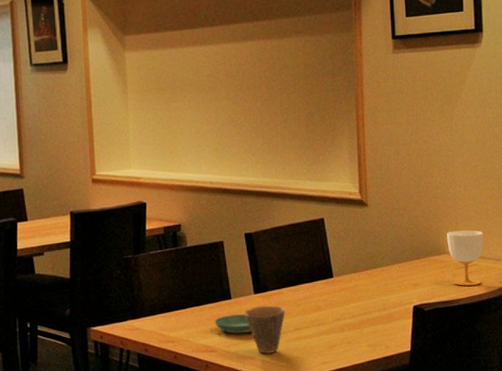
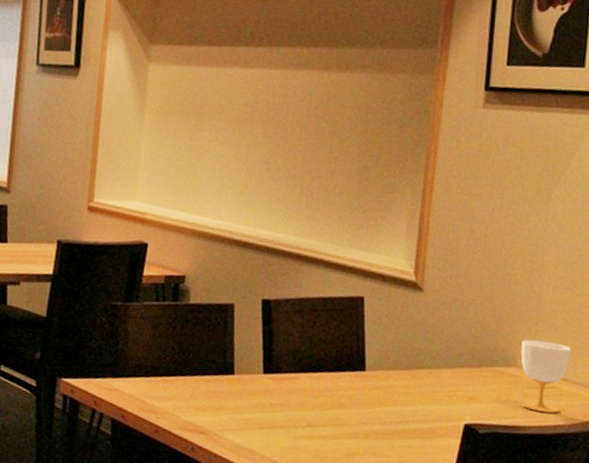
saucer: present [214,314,252,334] -> none [209,393,254,419]
cup: present [244,305,285,354] -> none [247,389,299,449]

